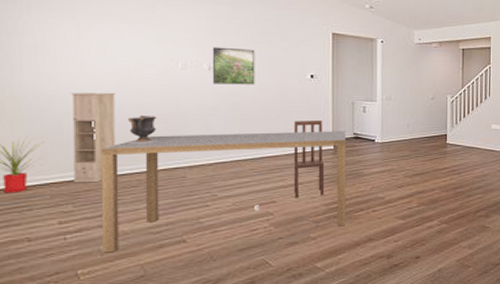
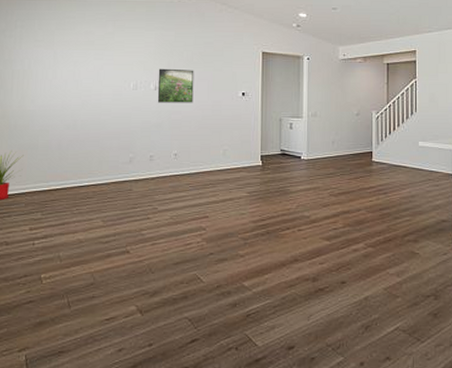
storage cabinet: present [71,93,115,183] -> none [43,112,80,193]
dining table: present [101,131,347,253] -> none [62,147,274,259]
decorative urn: present [127,115,158,145] -> none [87,131,112,159]
chair: present [293,121,325,198] -> none [225,137,254,214]

